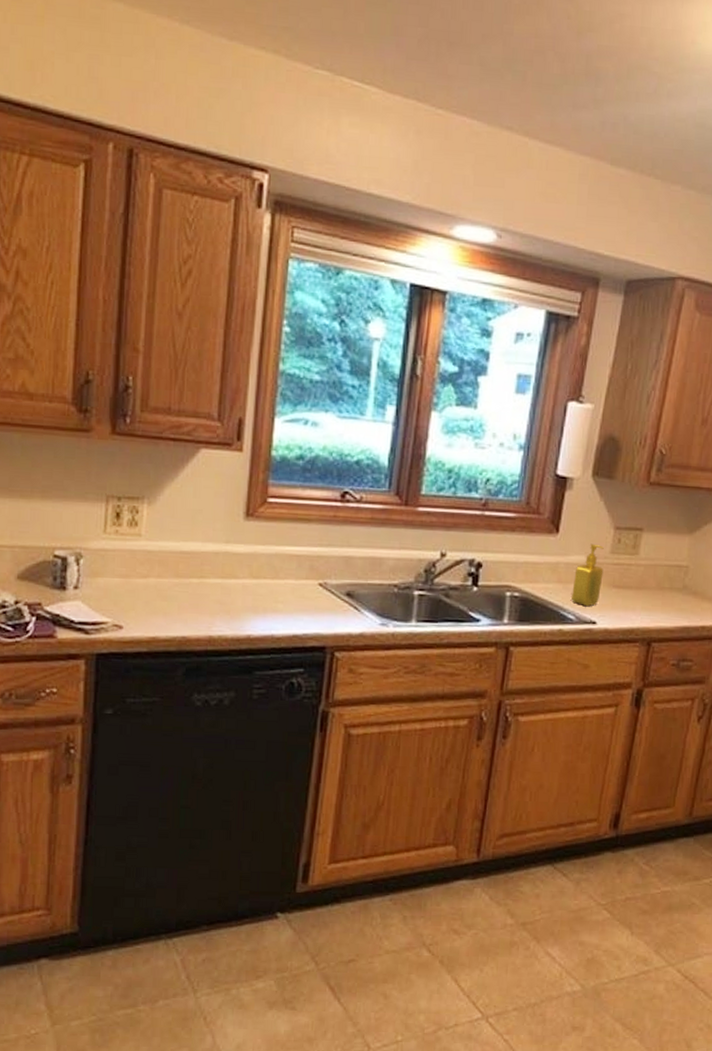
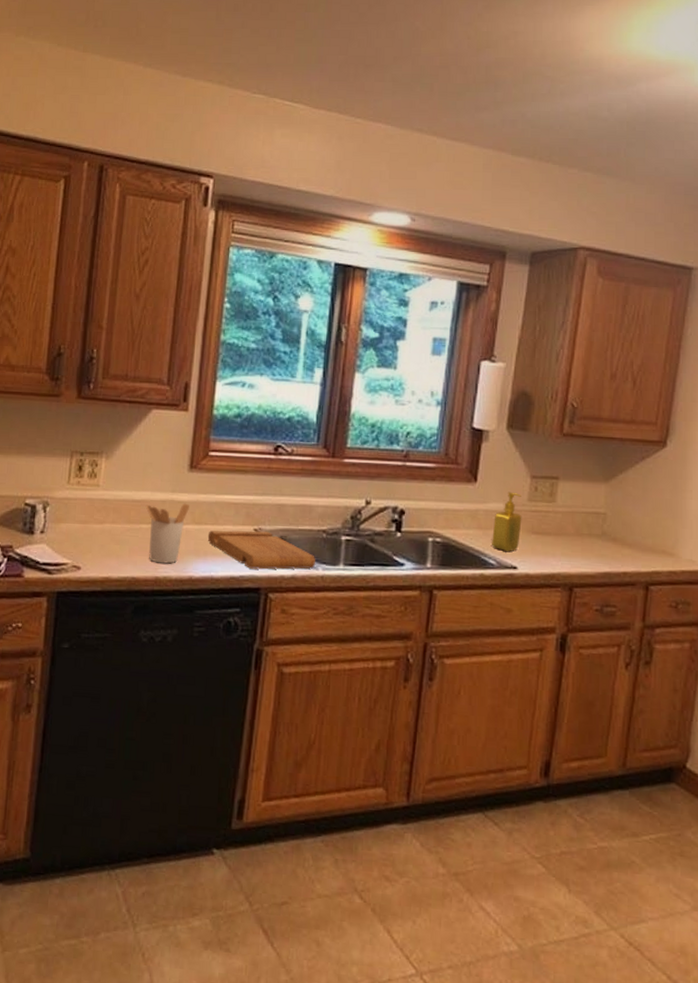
utensil holder: none [195,555,246,622] -> present [145,503,189,564]
cutting board: none [267,584,387,627] -> present [207,530,316,570]

